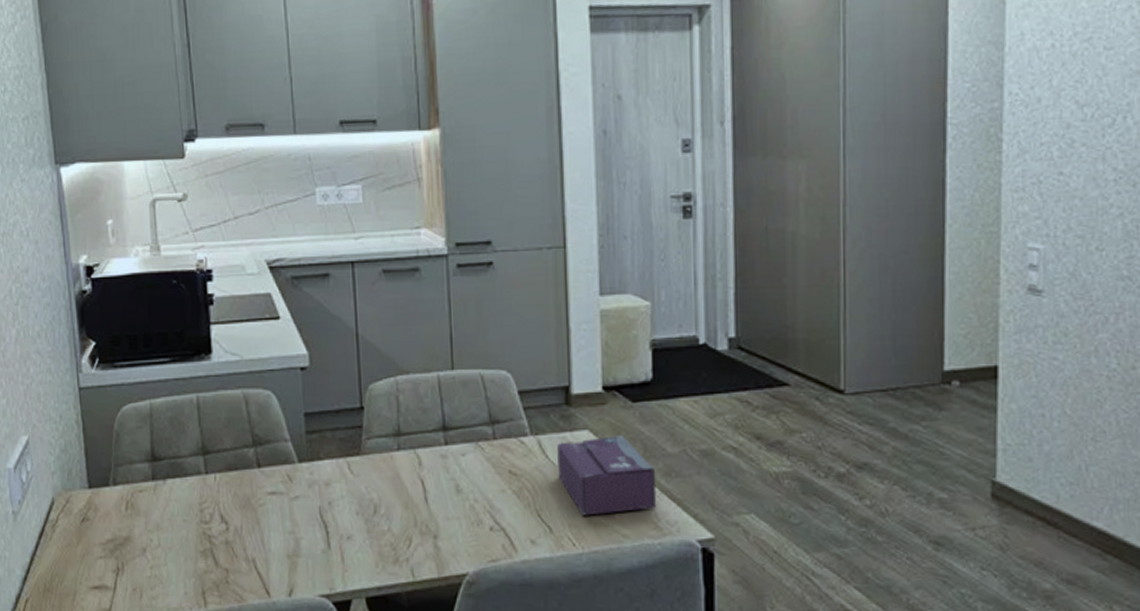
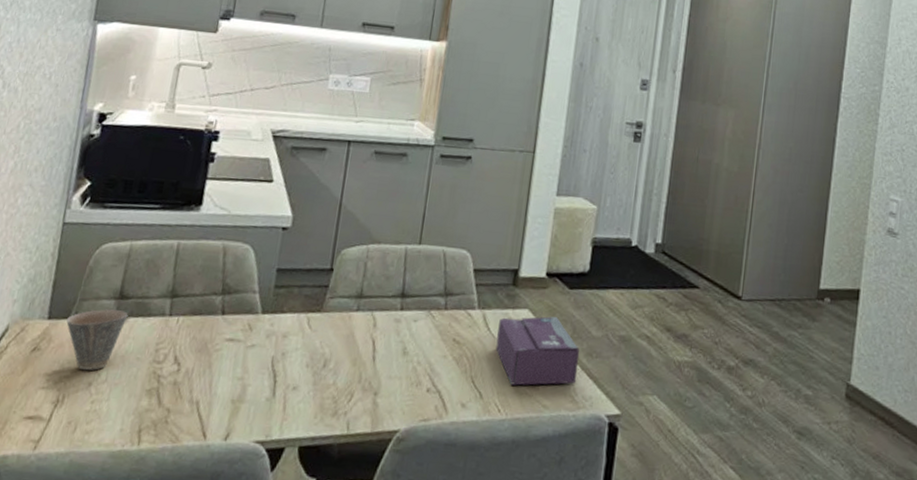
cup: none [107,473,165,537] -> present [66,309,129,371]

